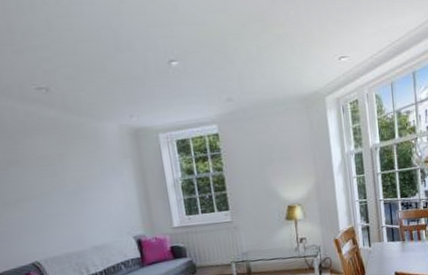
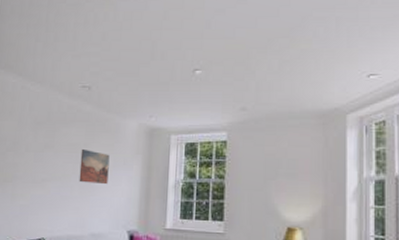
wall art: none [56,159,99,197] -> present [79,148,110,185]

